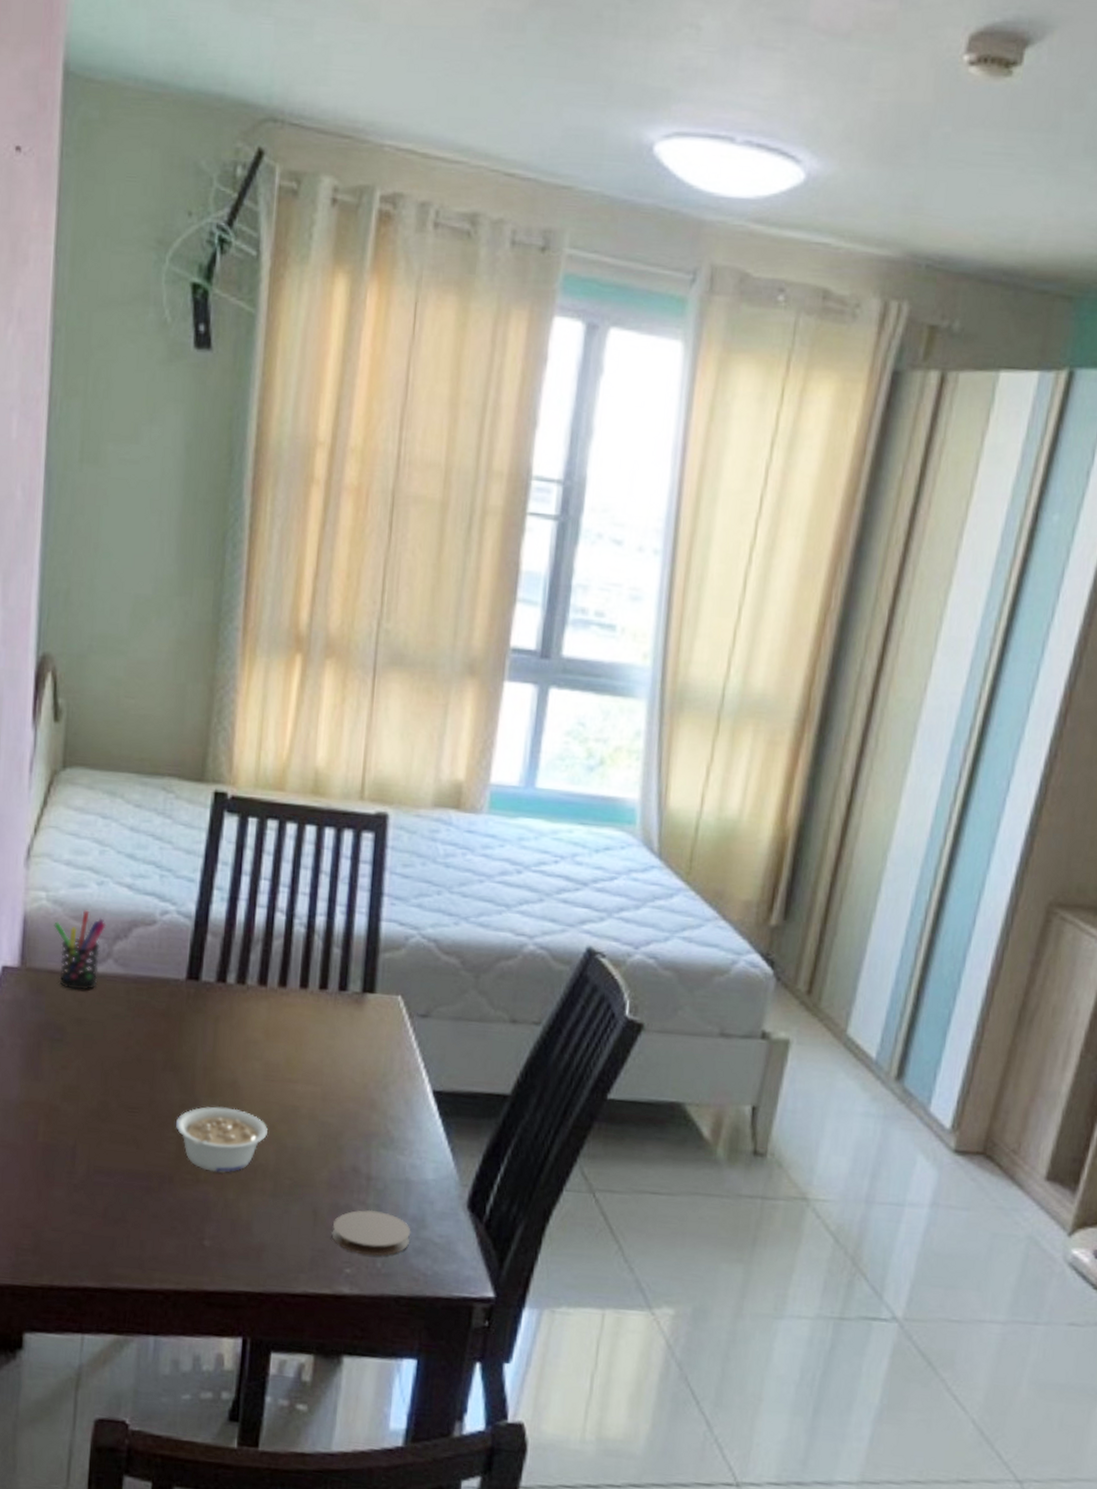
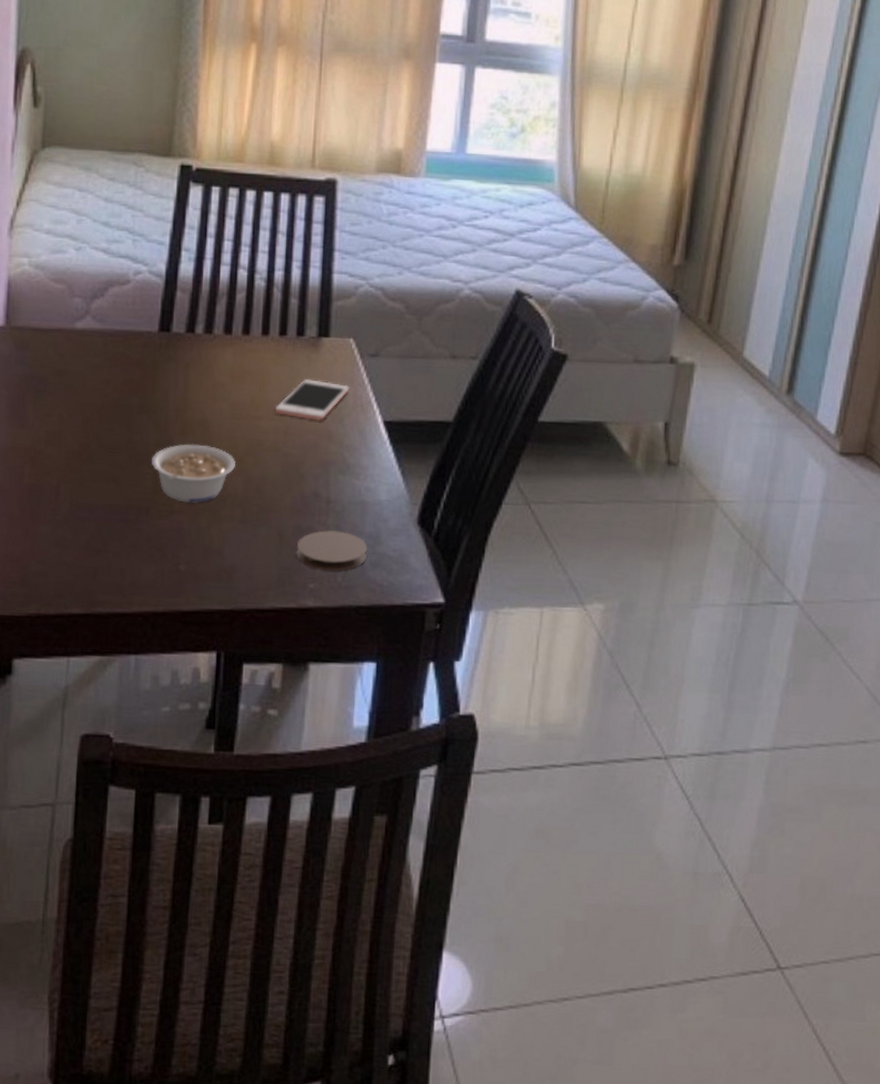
pen holder: present [54,910,106,991] -> none [36,273,84,345]
cell phone: none [312,1038,396,1088] -> present [274,378,350,422]

